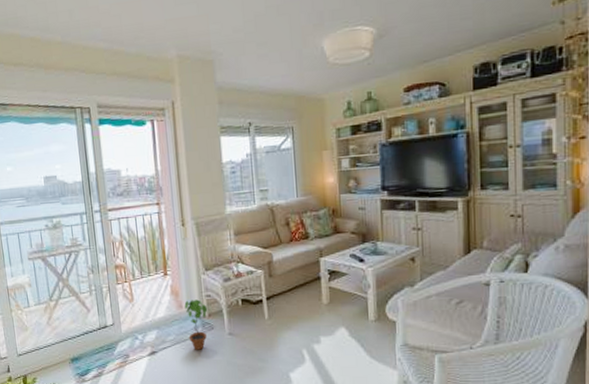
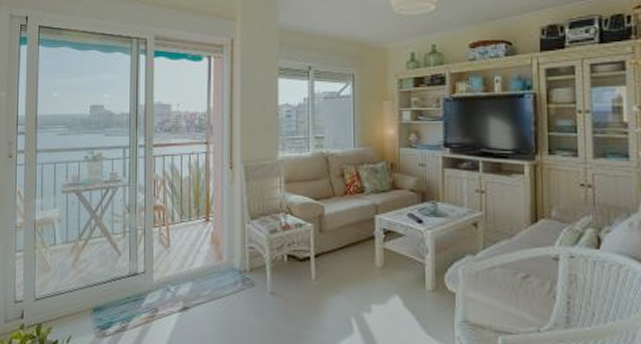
potted plant: present [184,299,208,350] -> none [225,251,250,309]

